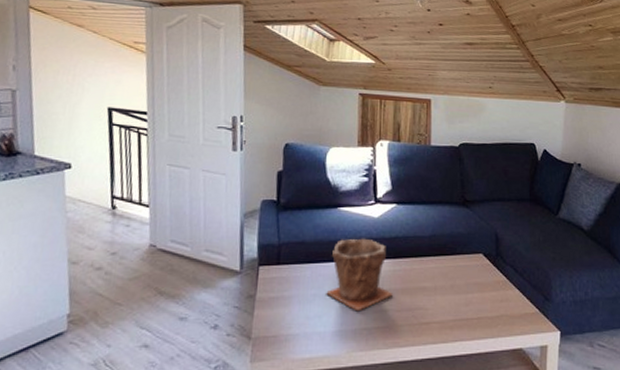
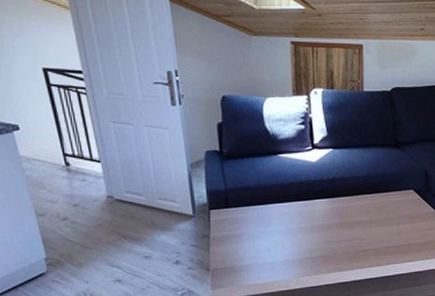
plant pot: present [326,238,393,312] -> none [273,181,332,244]

